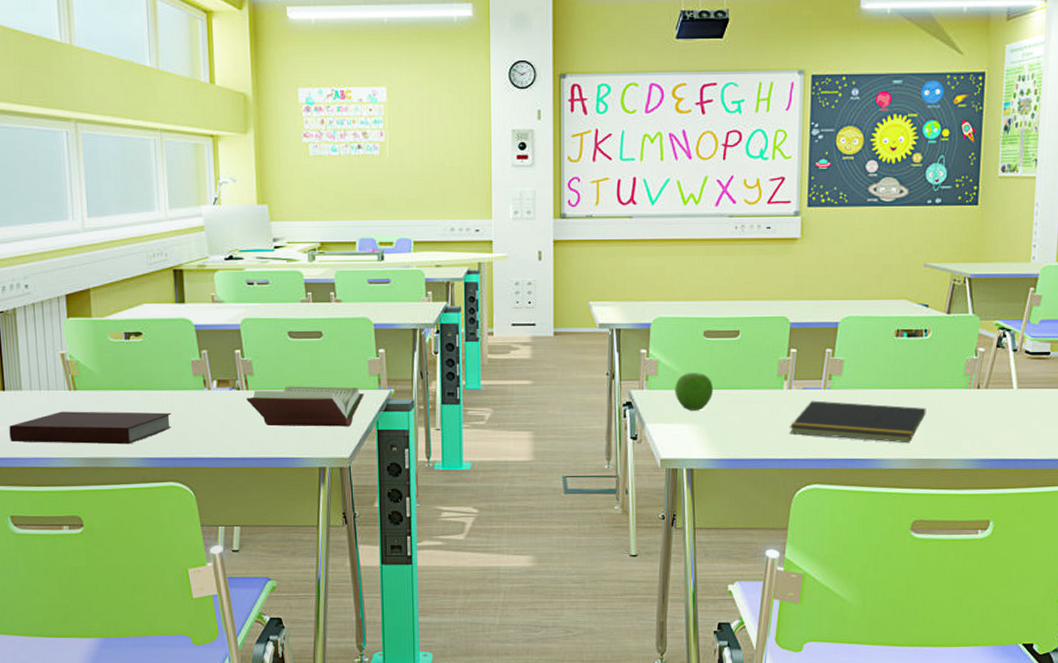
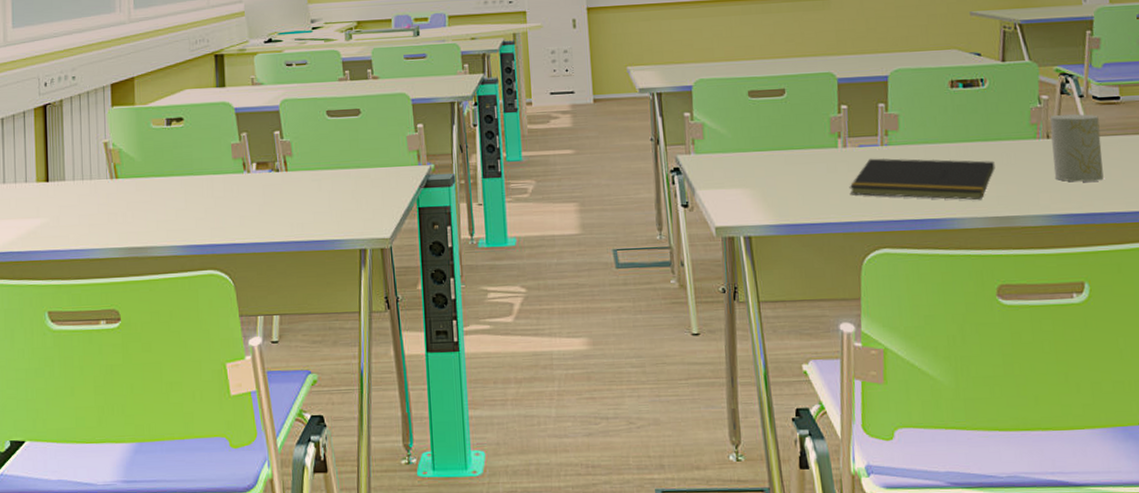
notebook: present [9,411,172,445] -> none [51,197,212,235]
book: present [246,386,364,427] -> none [285,164,404,208]
fruit: present [675,373,714,411] -> none [723,134,765,174]
cup: none [978,366,1028,430] -> present [1049,114,1104,182]

